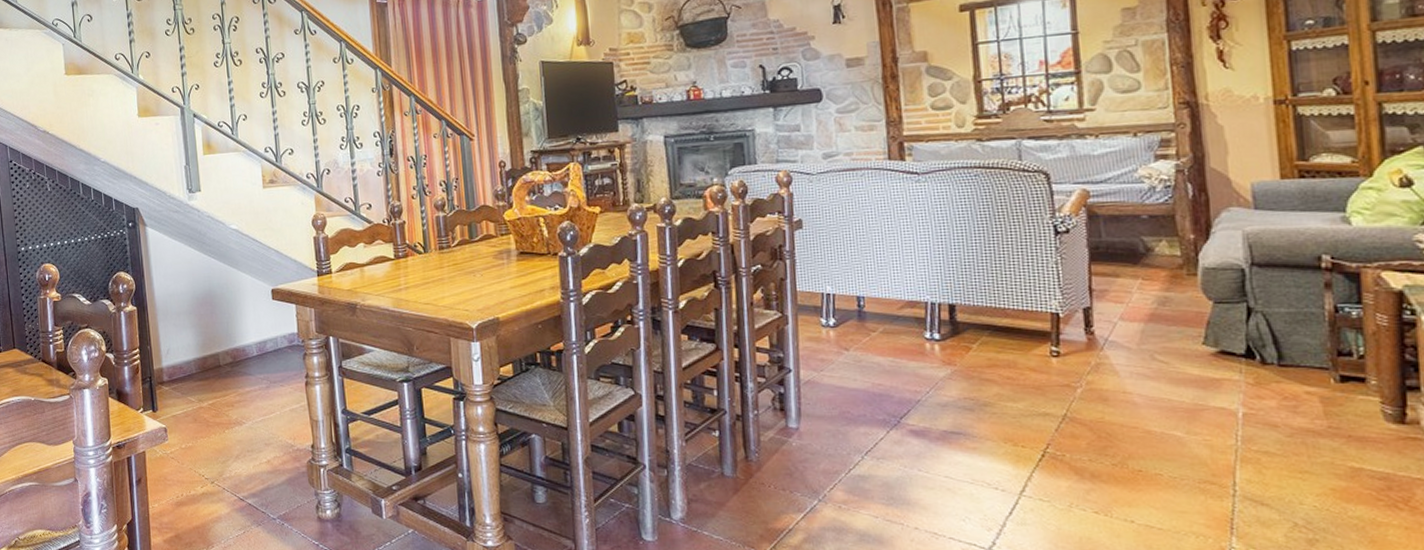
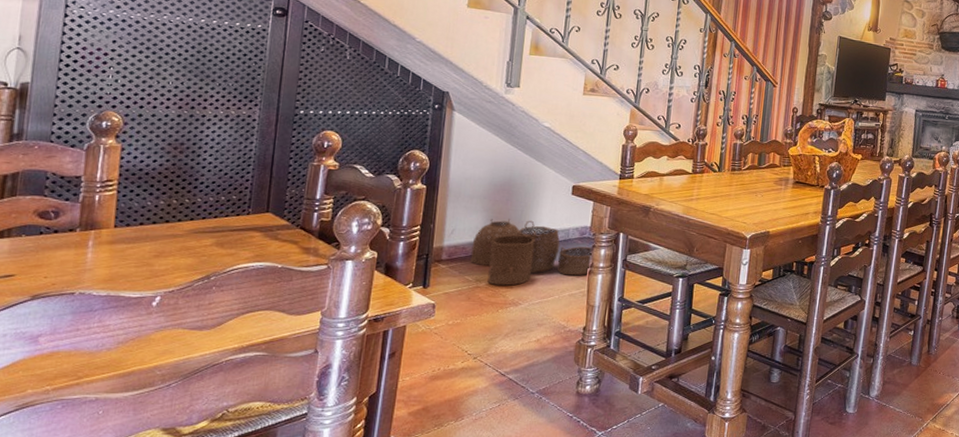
woven basket: none [188,332,306,404] -> present [470,219,594,286]

